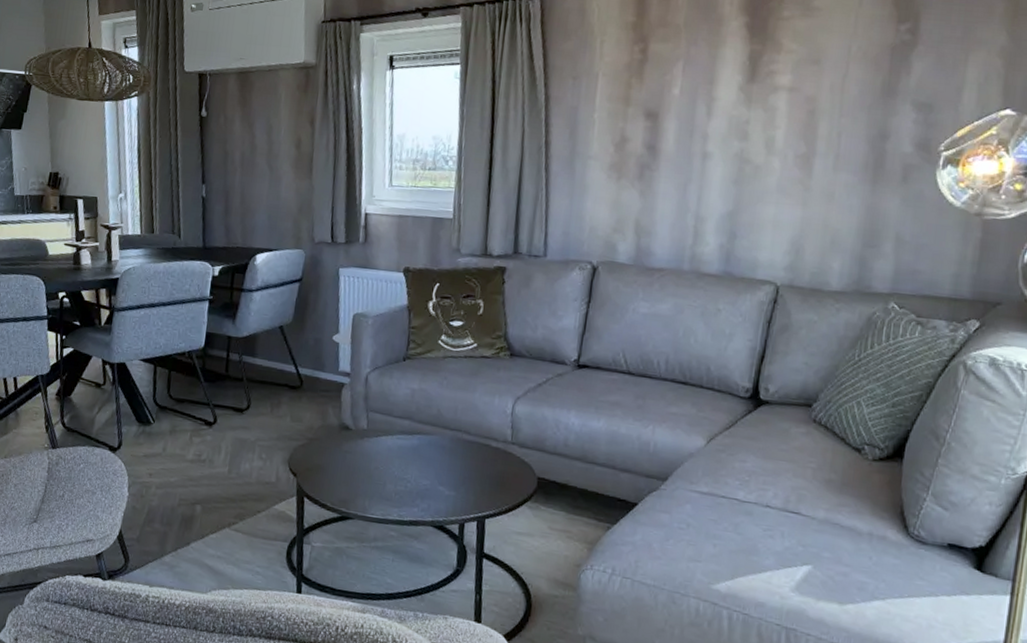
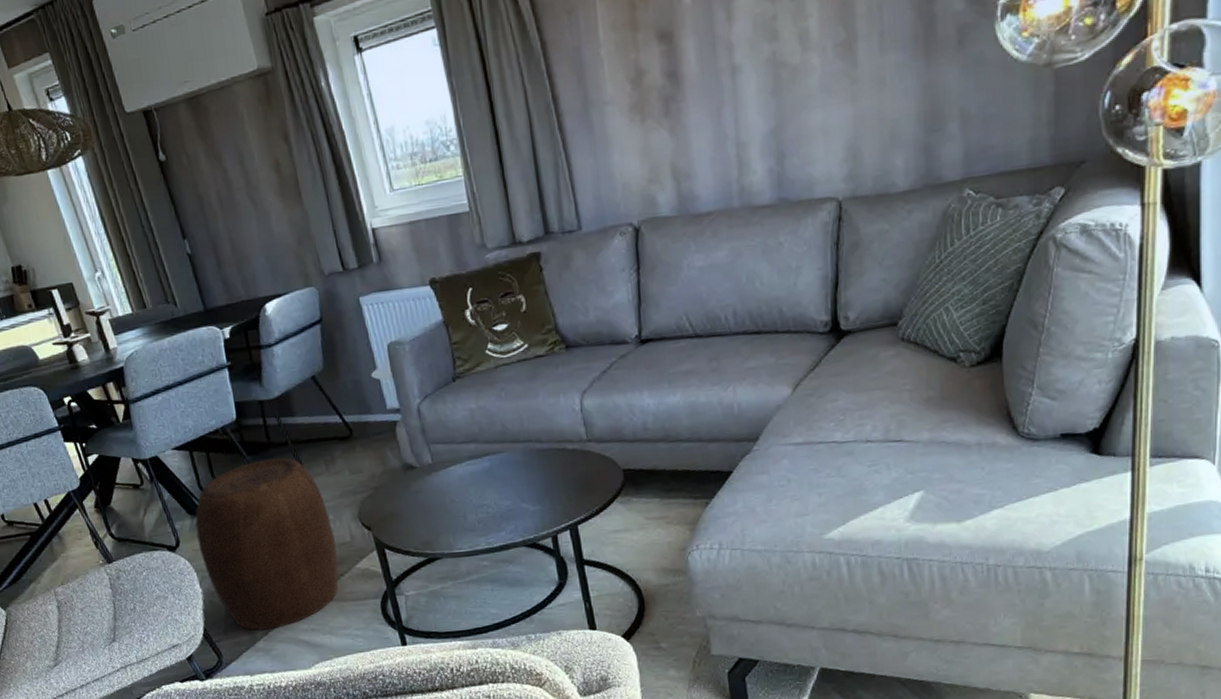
stool: none [137,388,262,548] -> present [195,458,339,630]

